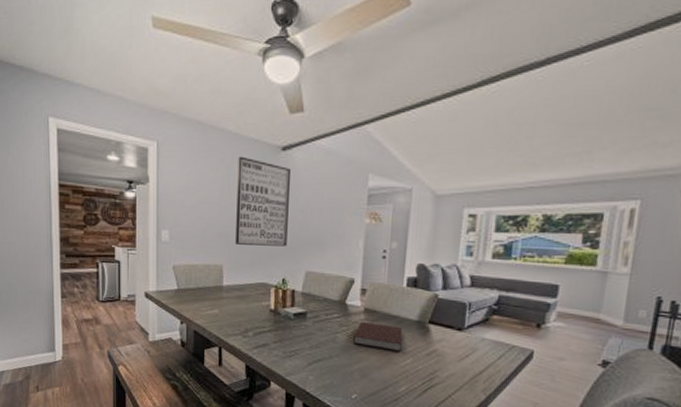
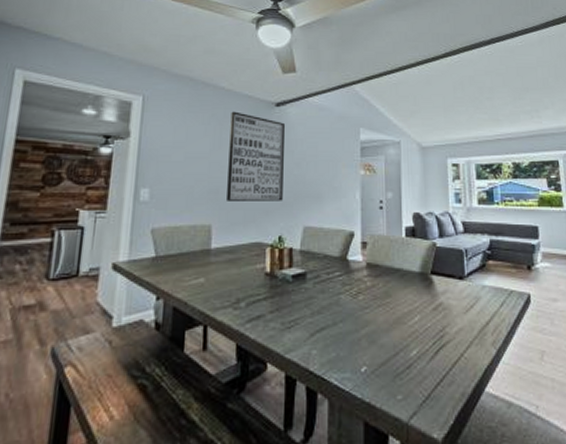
notebook: present [352,321,403,352] -> none [356,277,409,310]

